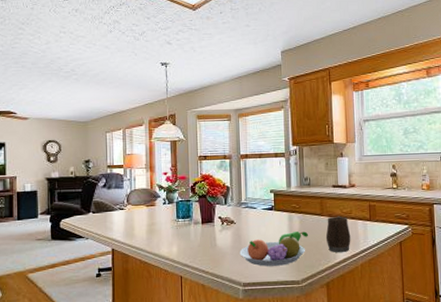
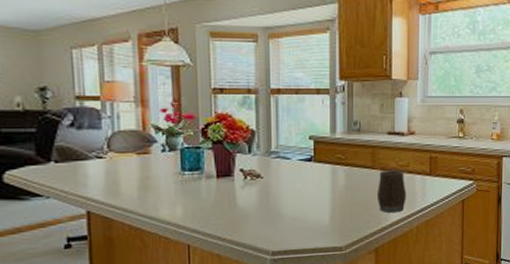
fruit bowl: present [239,231,308,266] -> none [267,188,355,231]

